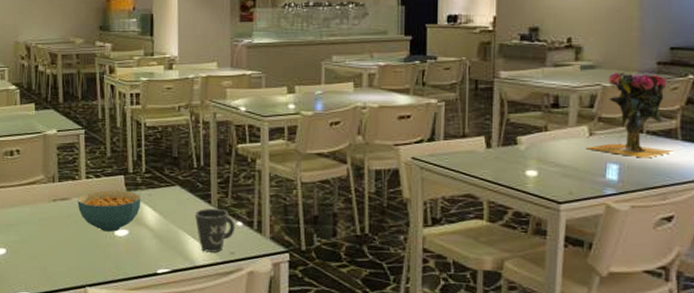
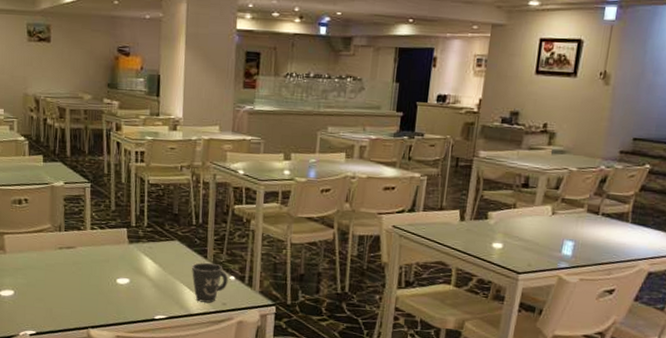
cereal bowl: present [77,190,141,232] -> none [82,241,143,280]
vase: present [587,73,674,159] -> none [548,158,626,238]

